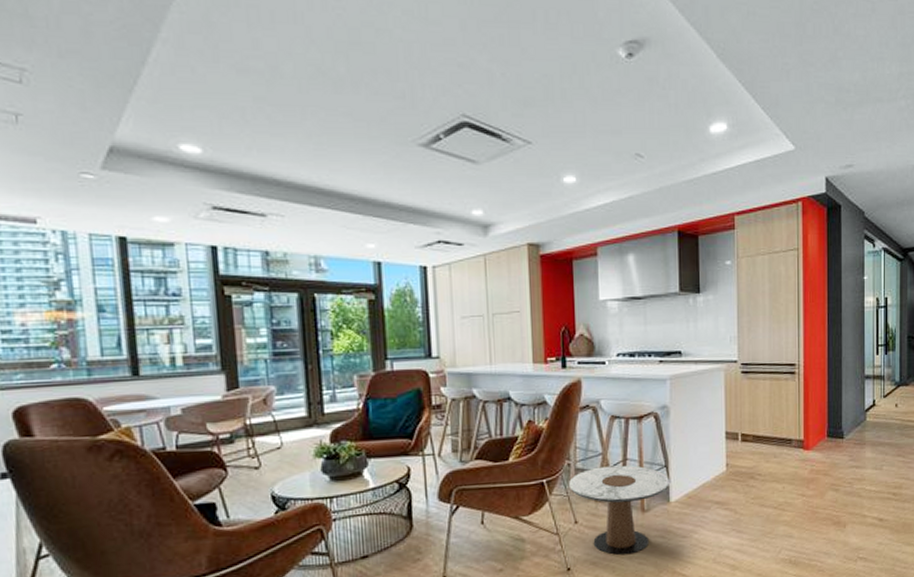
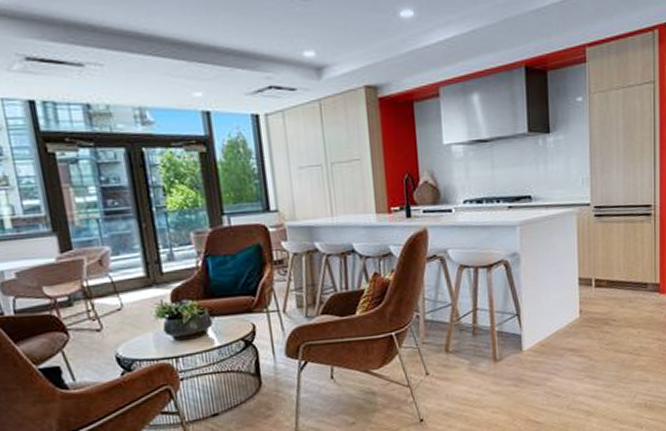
side table: present [569,465,669,556] -> none [418,315,521,406]

